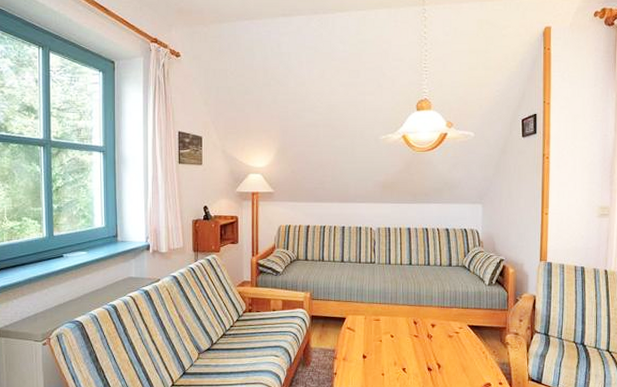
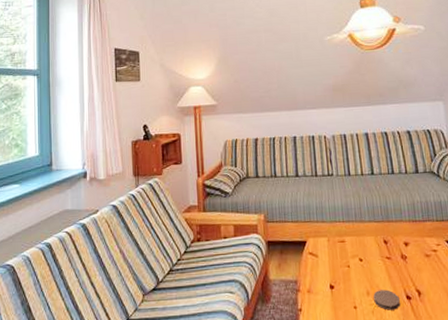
coaster: none [400,362,422,378] -> present [373,289,400,311]

